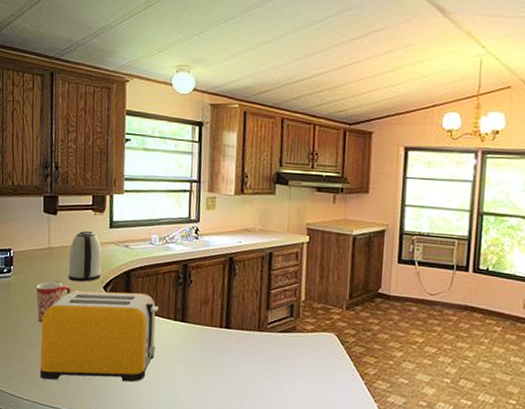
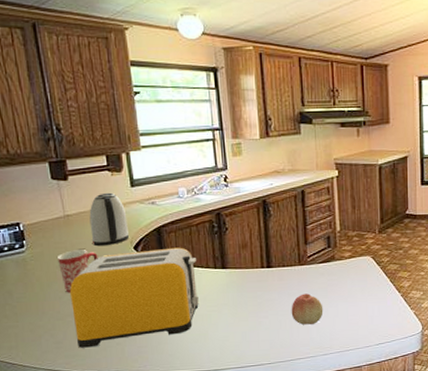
fruit: none [244,362,279,398] -> present [291,293,324,325]

